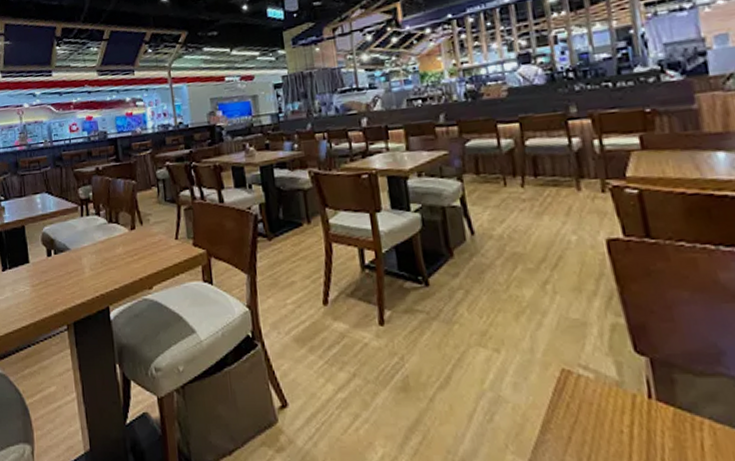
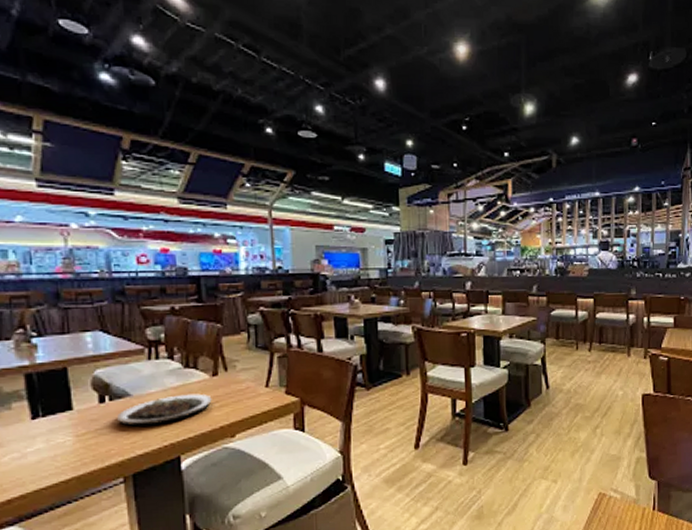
plate: none [60,247,132,278] -> present [117,394,212,426]

